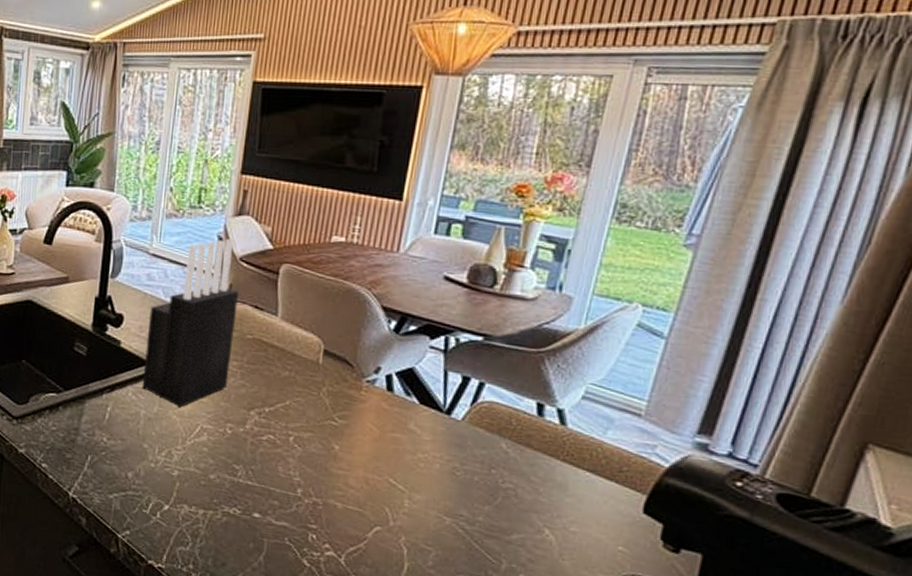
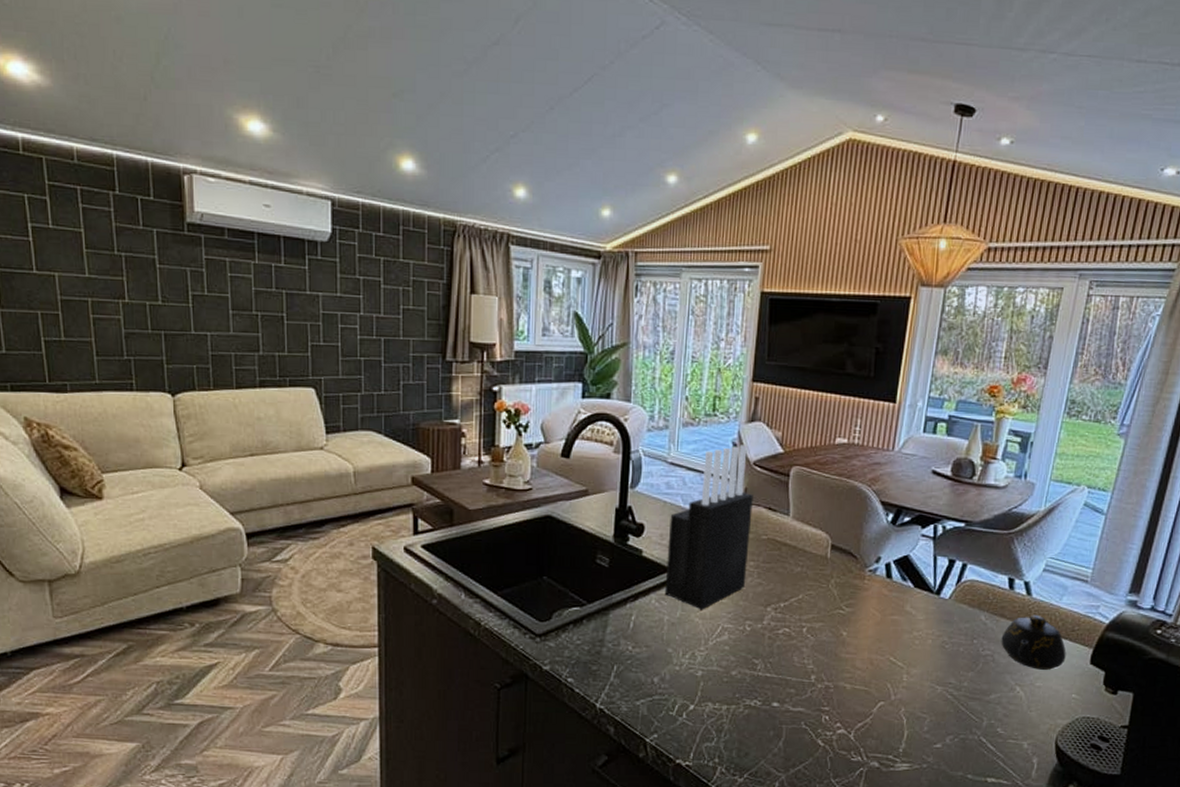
teapot: none [526,447,611,514] -> present [1001,614,1066,670]

